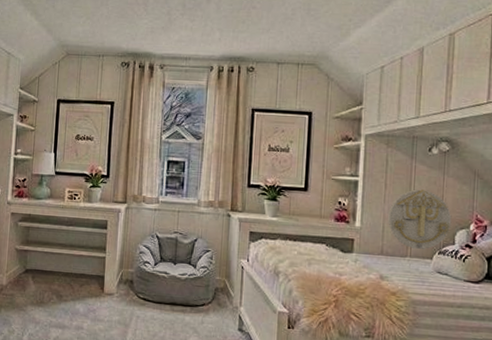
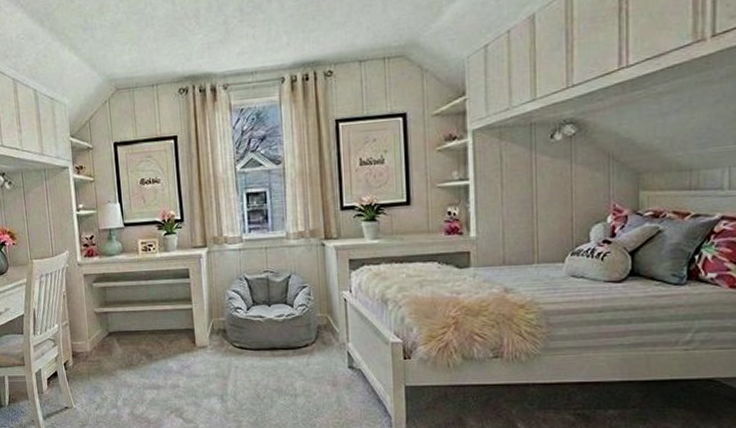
wall decoration: present [388,189,452,249] -> none [508,184,585,253]

